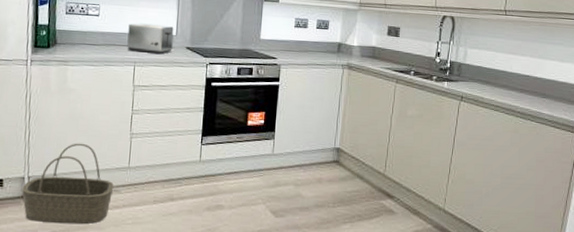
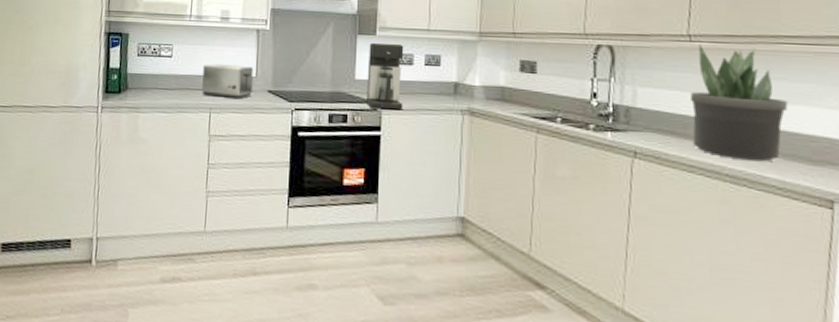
basket: present [22,143,114,224] -> none [90,200,189,298]
coffee maker: none [268,8,301,65] -> present [365,42,404,110]
planter: none [500,17,561,103] -> present [689,44,788,162]

